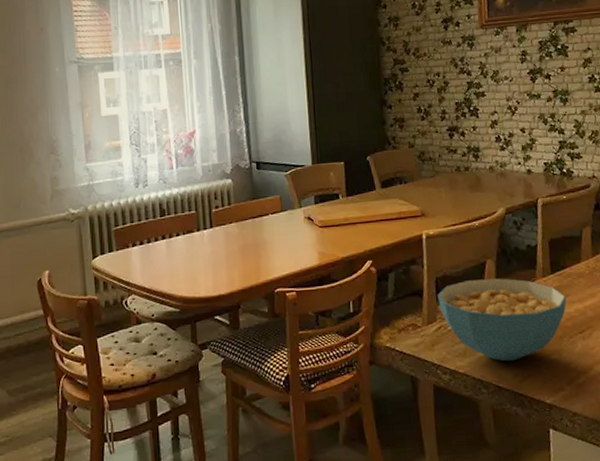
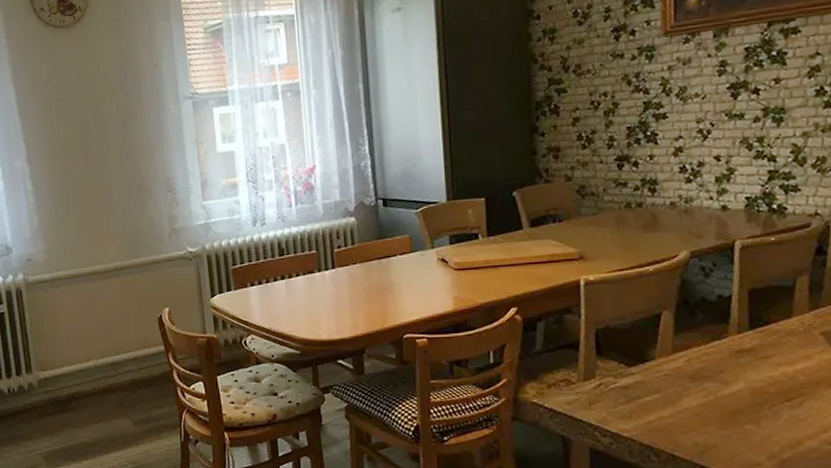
cereal bowl: present [437,278,567,362] -> none [597,333,771,428]

